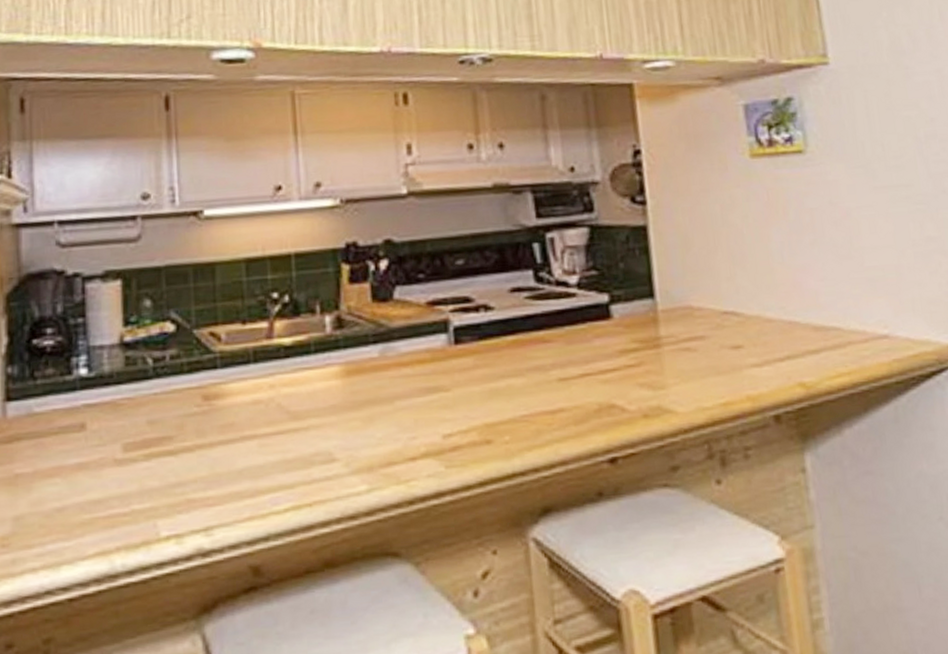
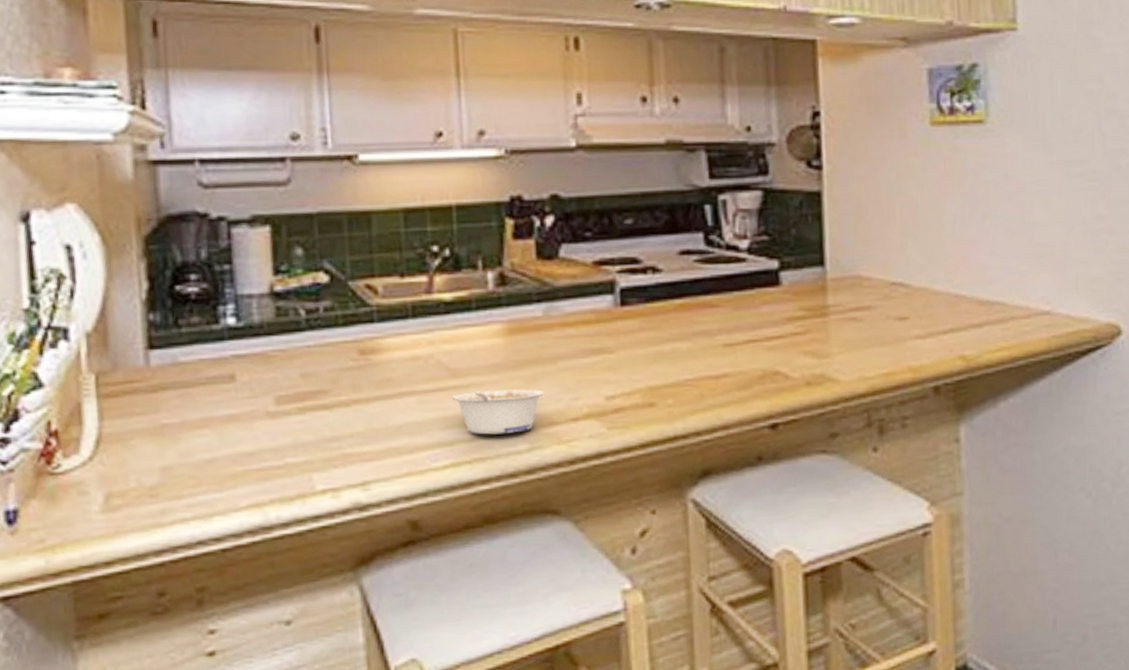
legume: none [292,429,383,477] -> present [452,389,545,435]

